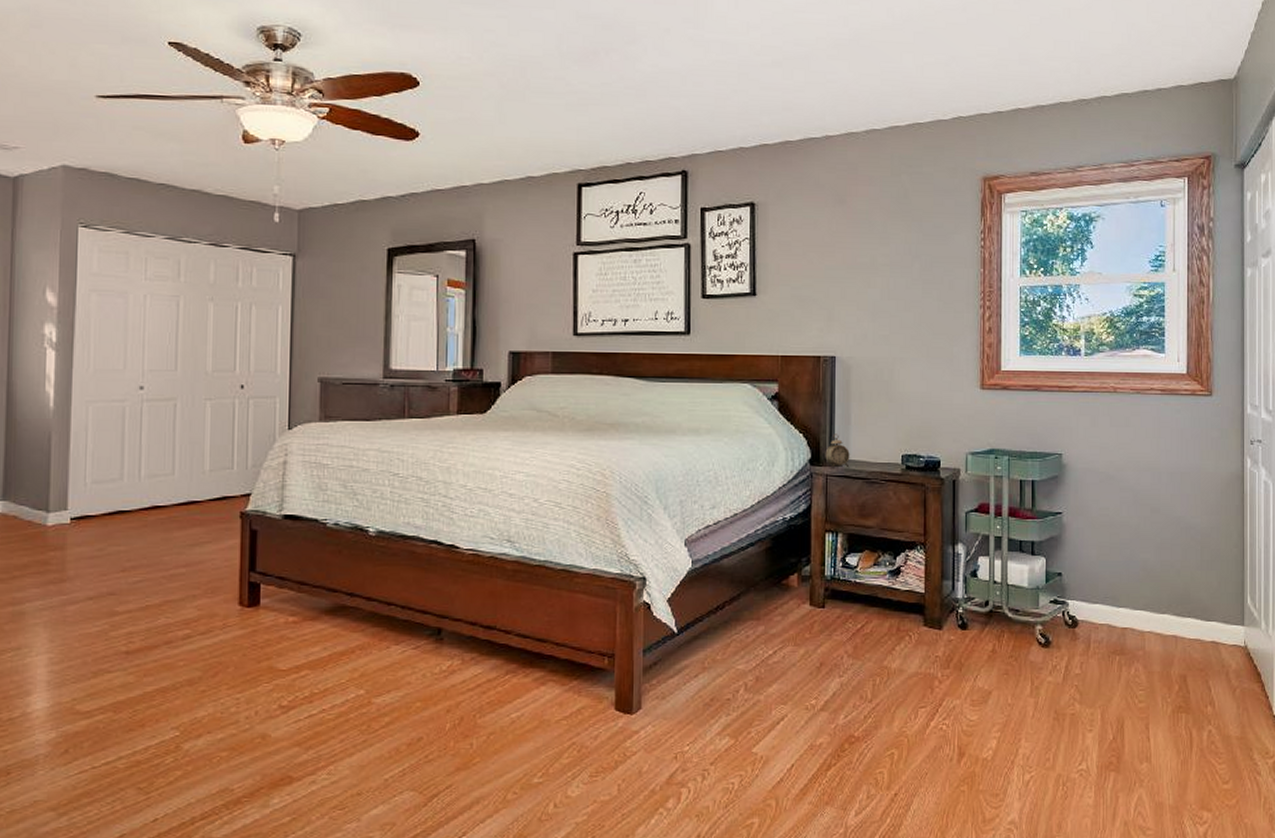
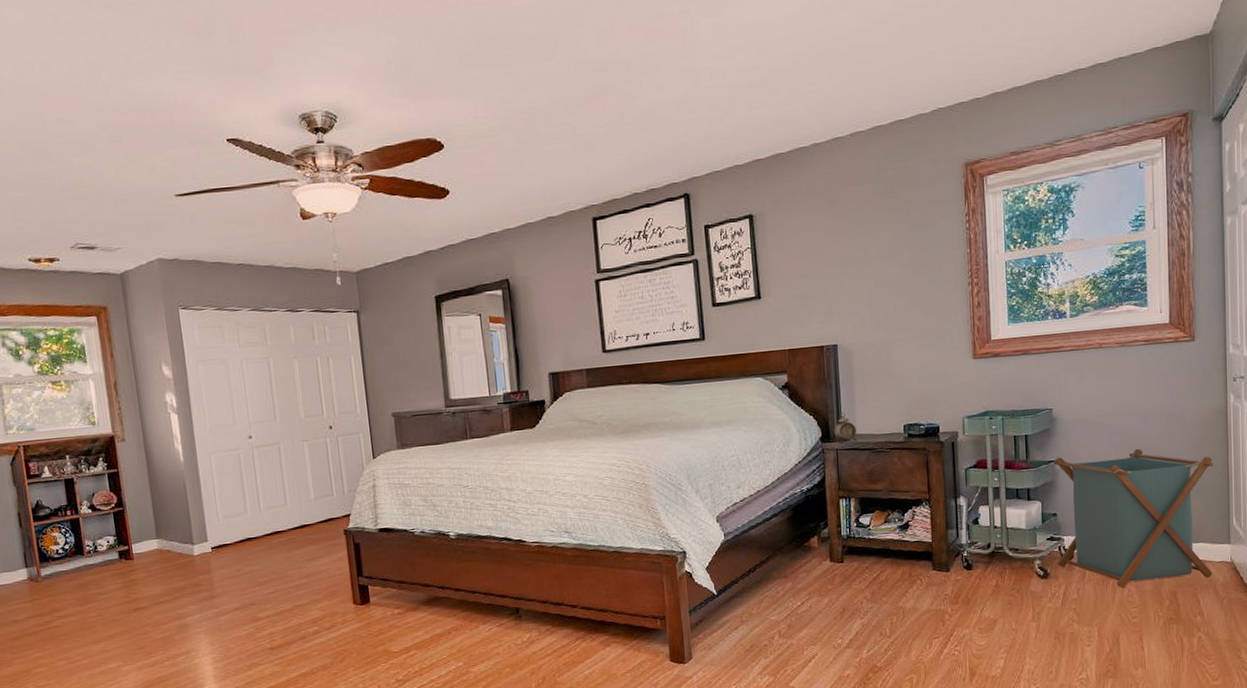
laundry basket: none [1060,508,1228,666] -> present [1053,448,1213,588]

